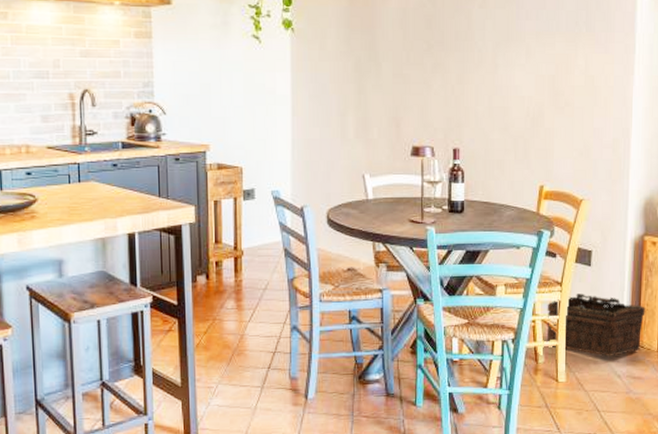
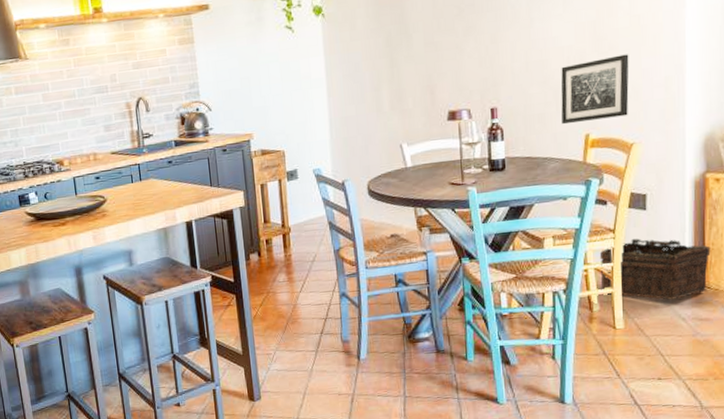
wall art: none [519,112,583,173] -> present [561,54,629,124]

